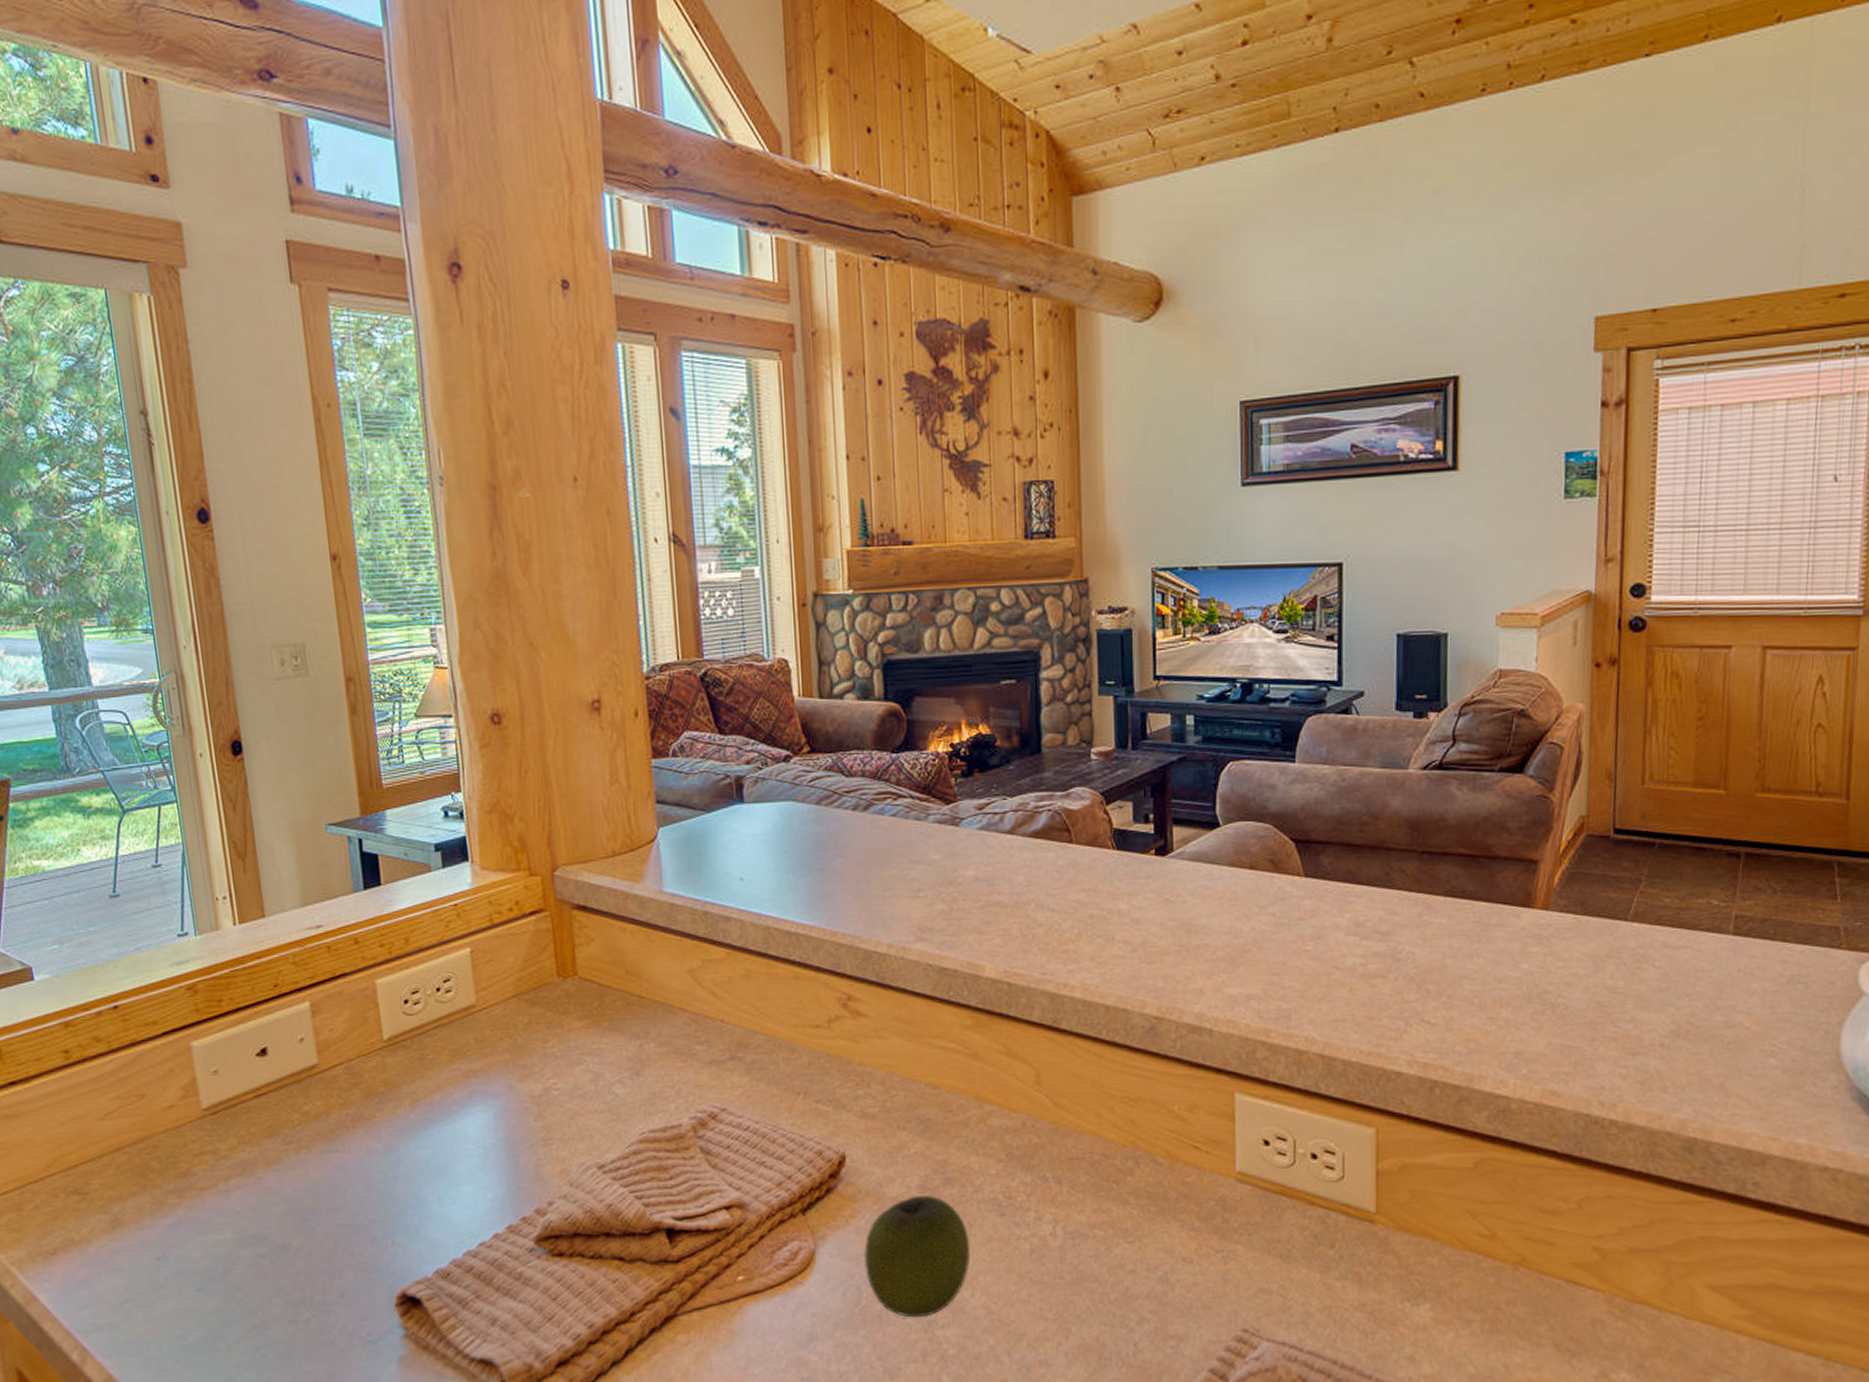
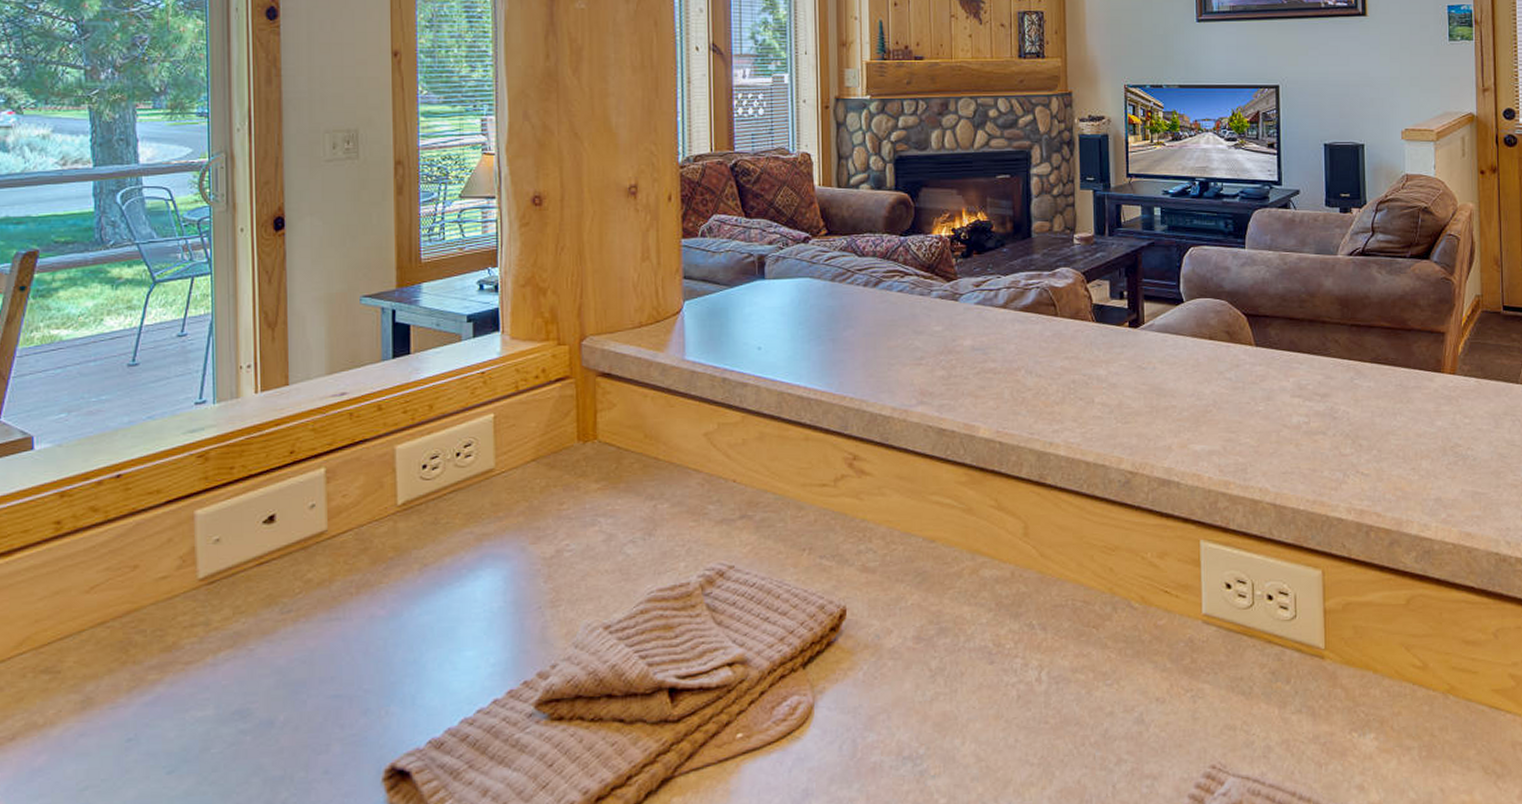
apple: present [863,1196,971,1318] -> none [860,646,962,769]

